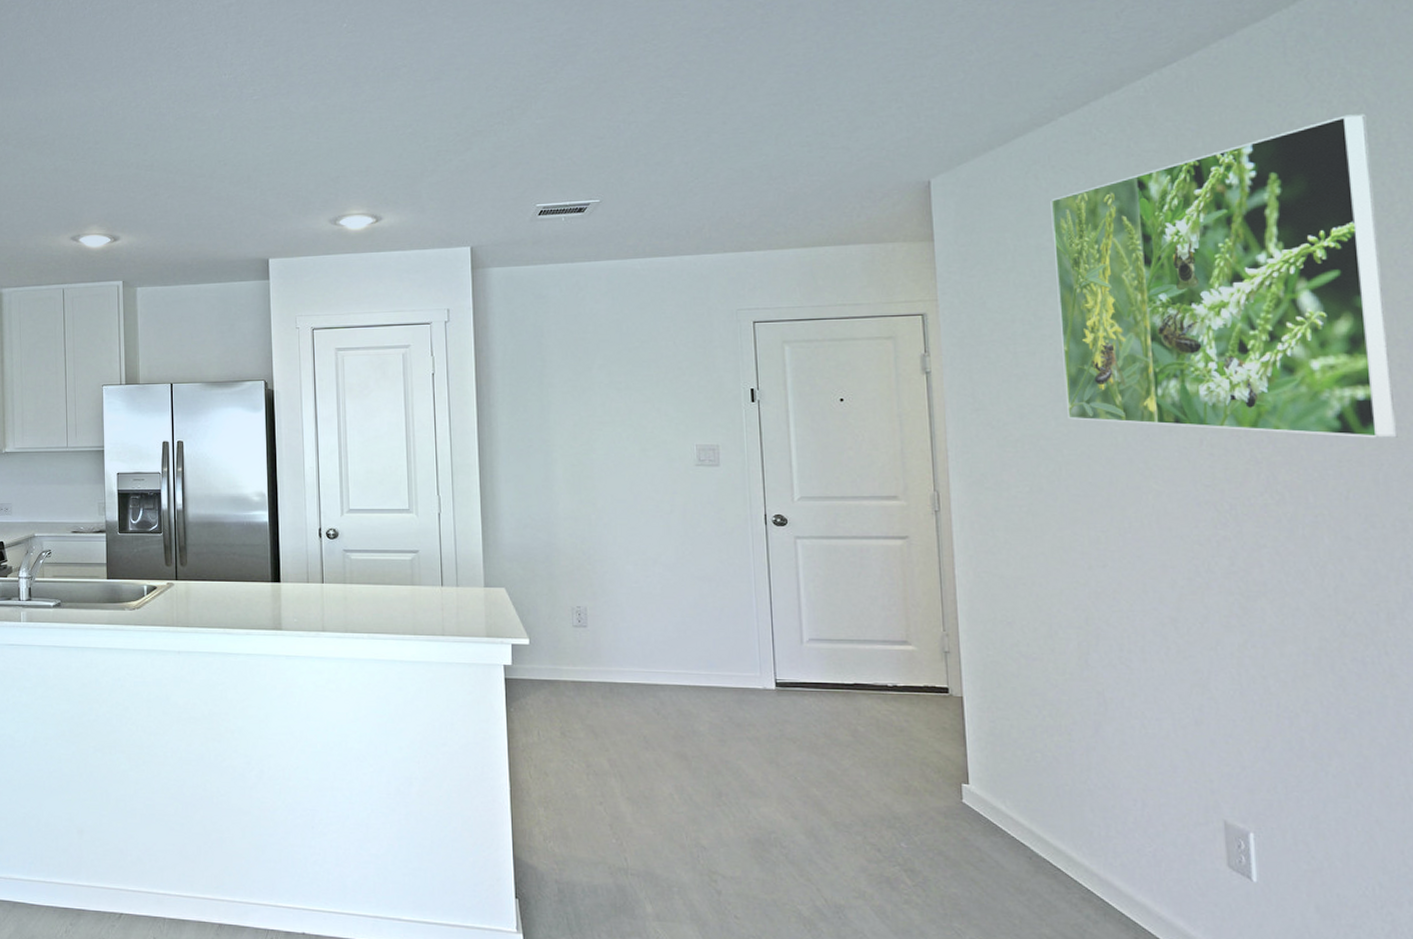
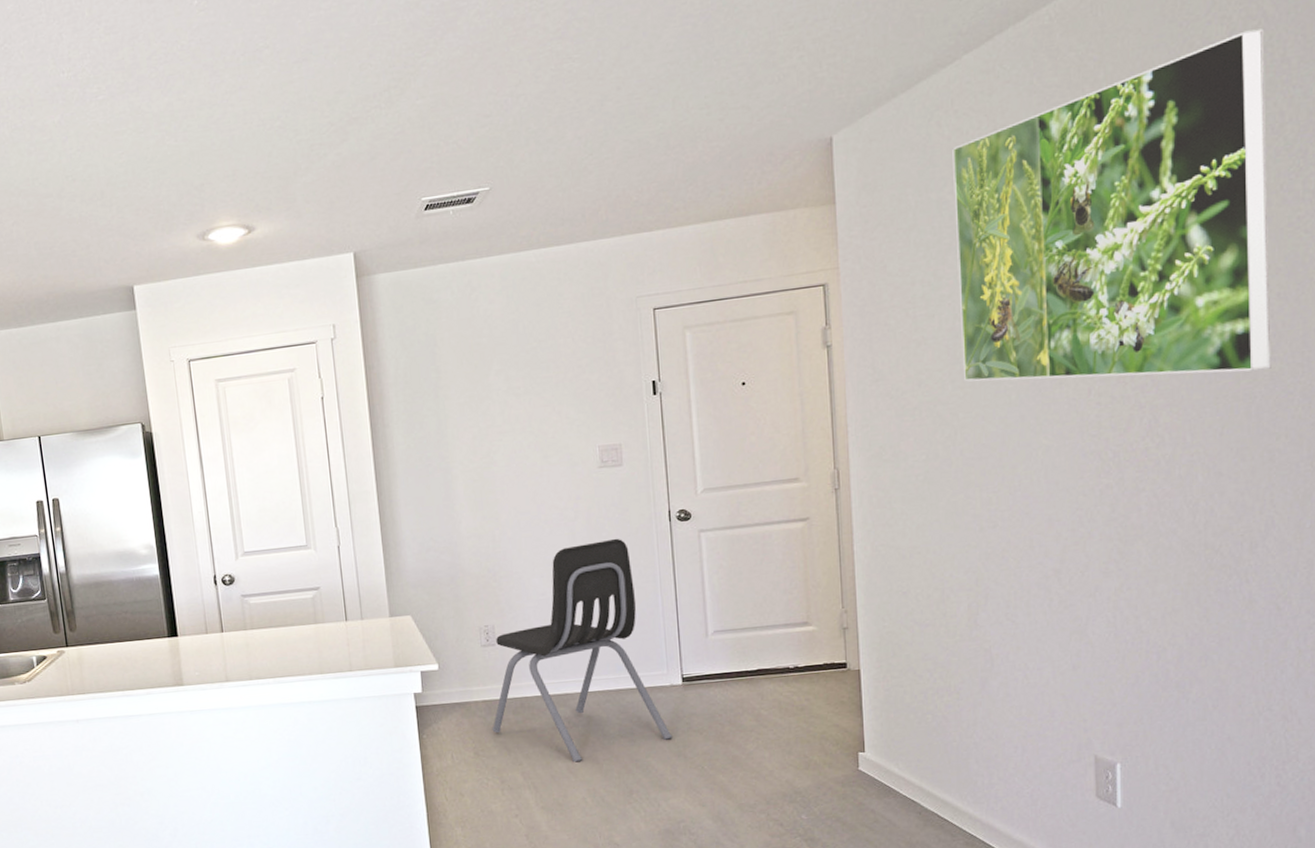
dining chair: none [579,535,765,756] -> present [492,538,673,763]

